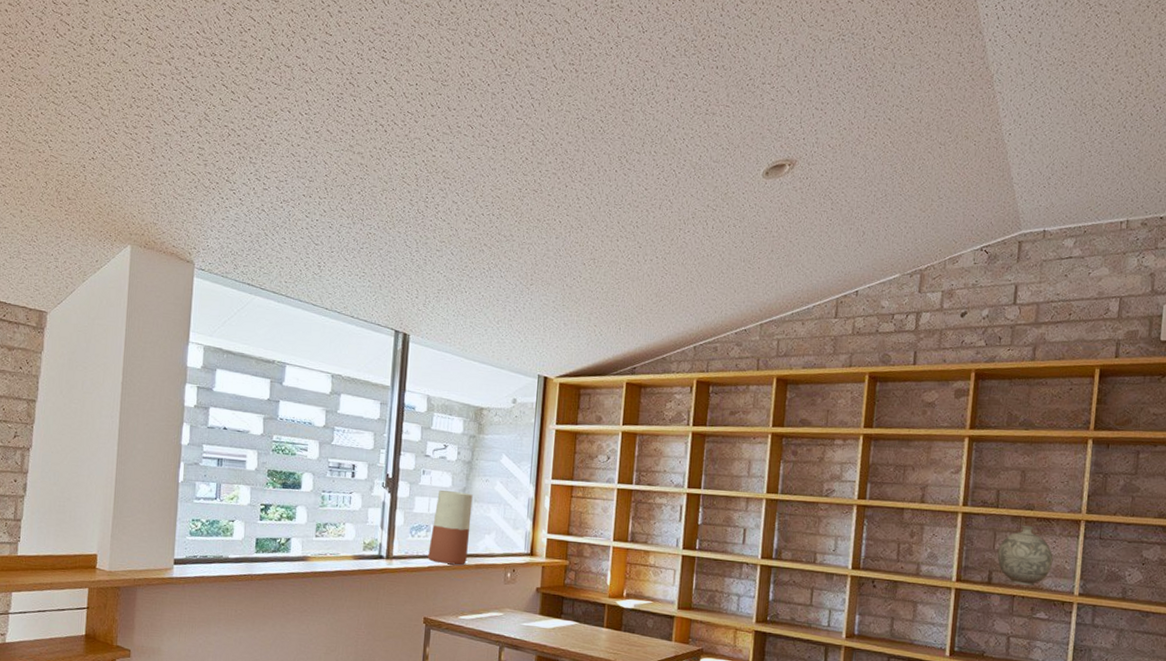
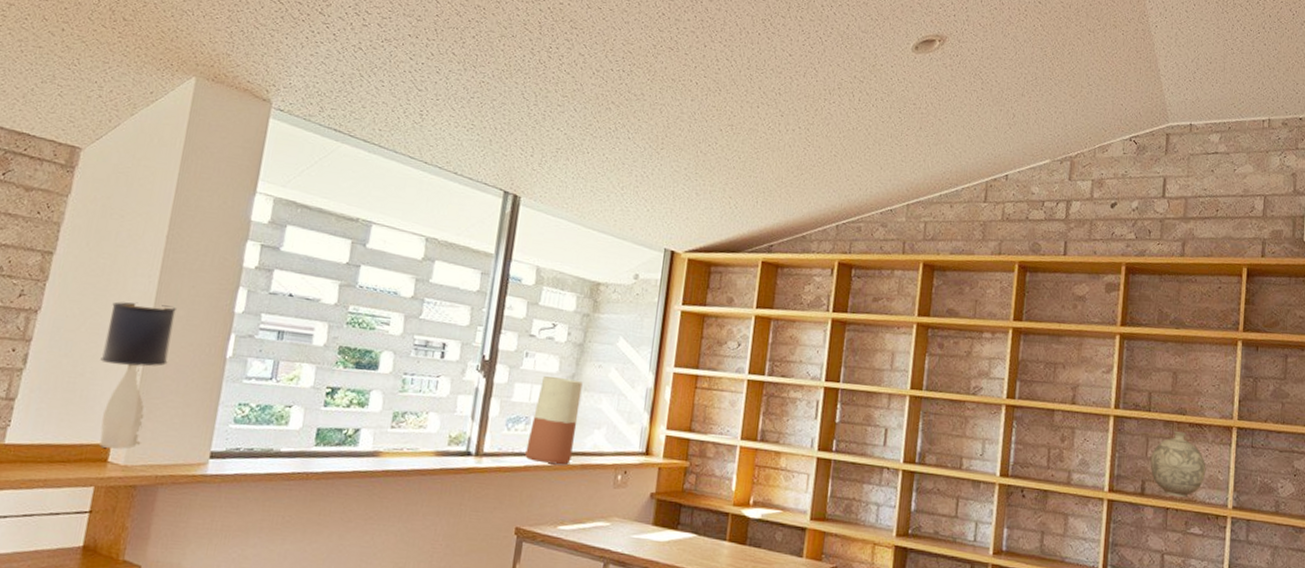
table lamp: none [81,439,135,558] -> present [99,301,176,449]

